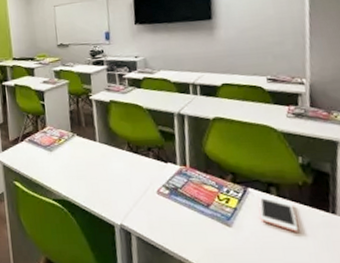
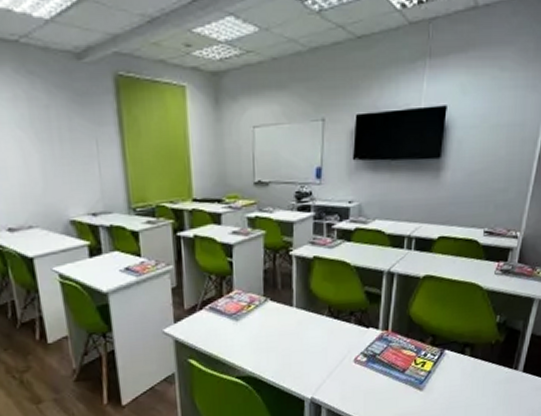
cell phone: present [258,194,298,232] -> none [451,355,483,390]

